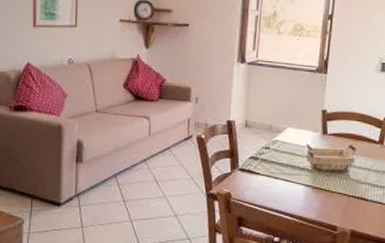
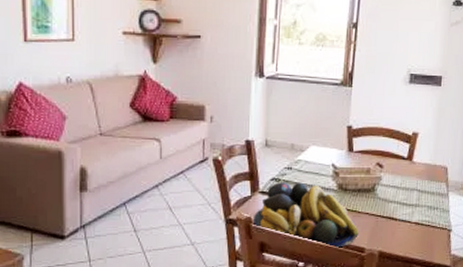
fruit bowl: none [232,160,332,226] -> present [253,182,359,249]

